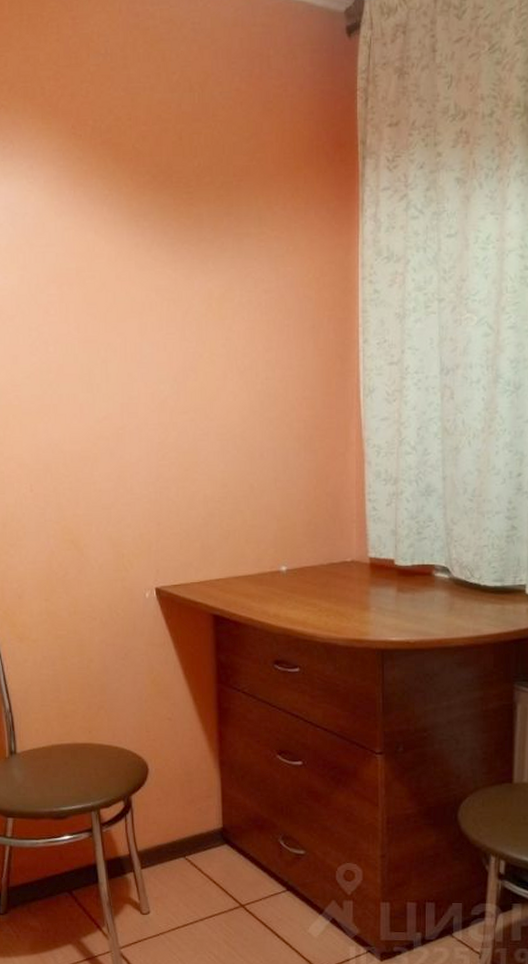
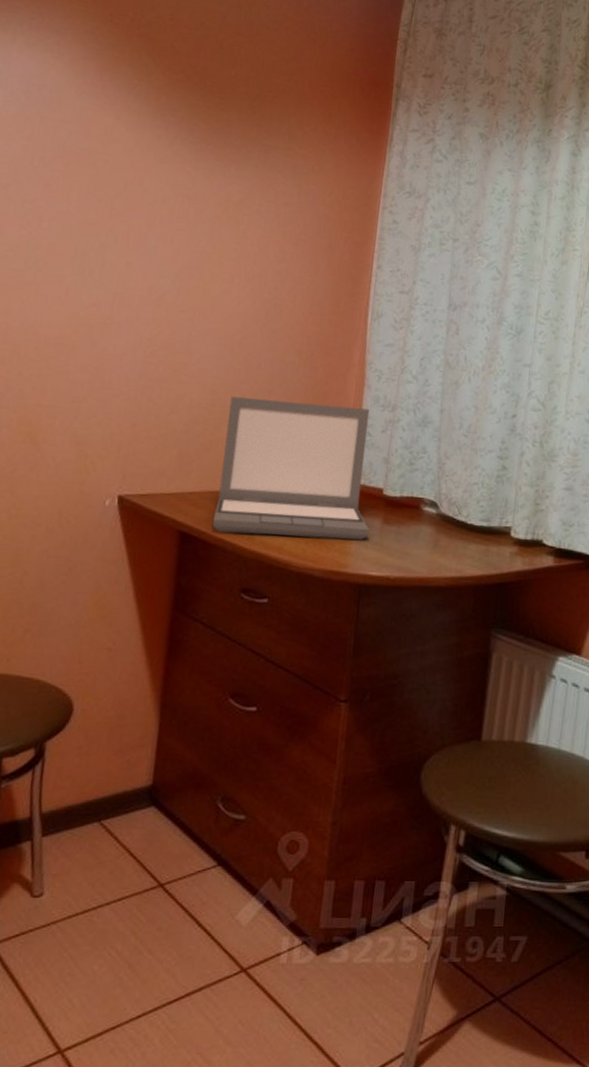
laptop: none [240,485,385,612] -> present [212,396,370,541]

